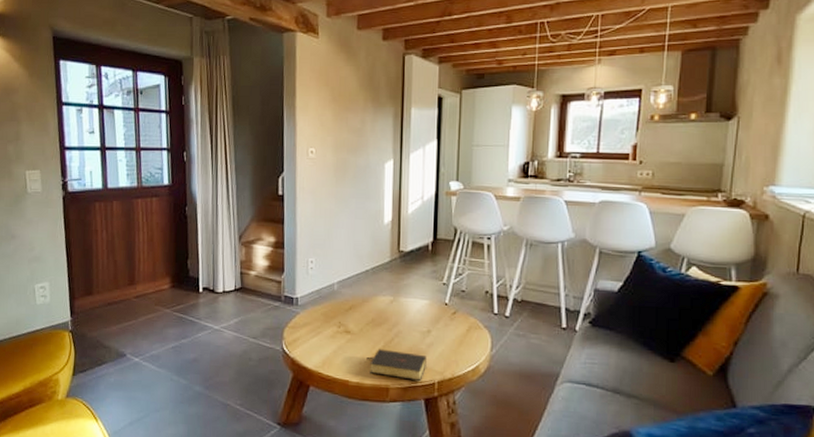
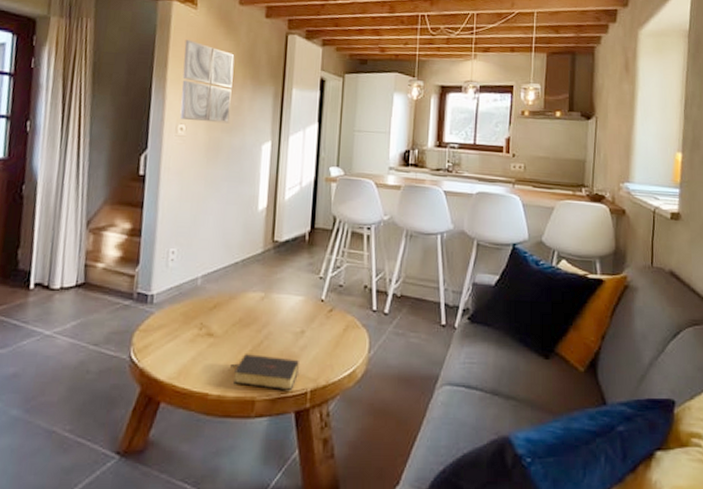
wall art: none [309,69,356,145] -> present [180,40,234,124]

